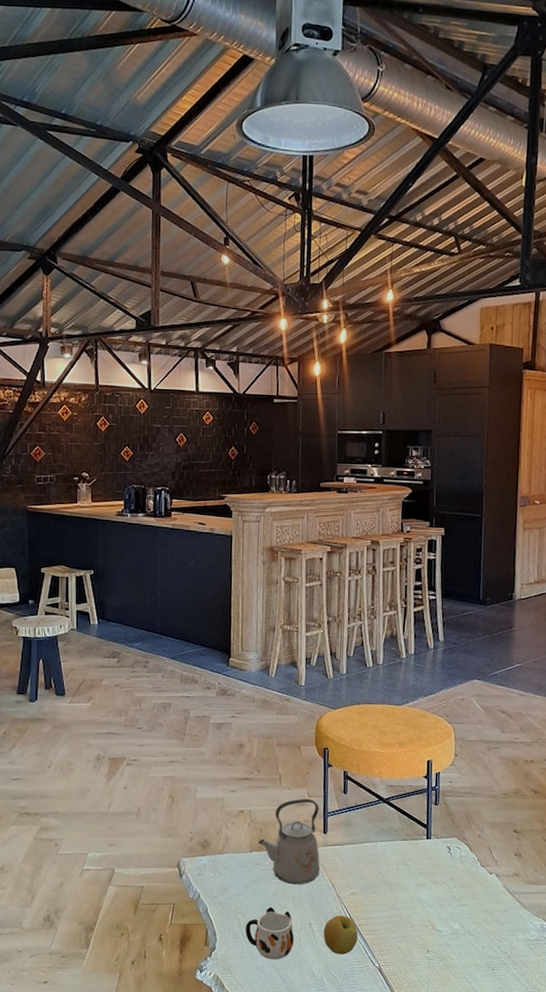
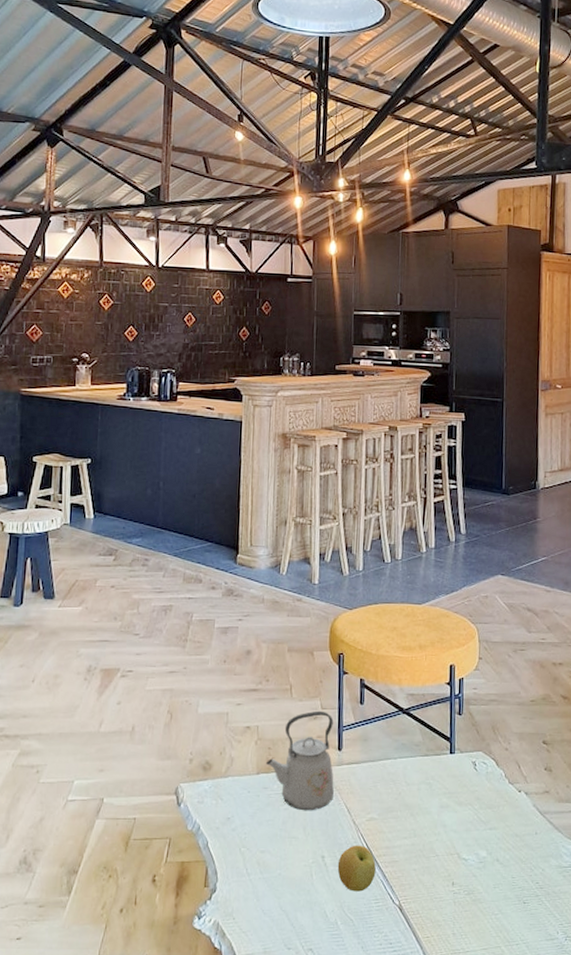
mug: present [245,906,295,960] -> none [250,837,306,901]

